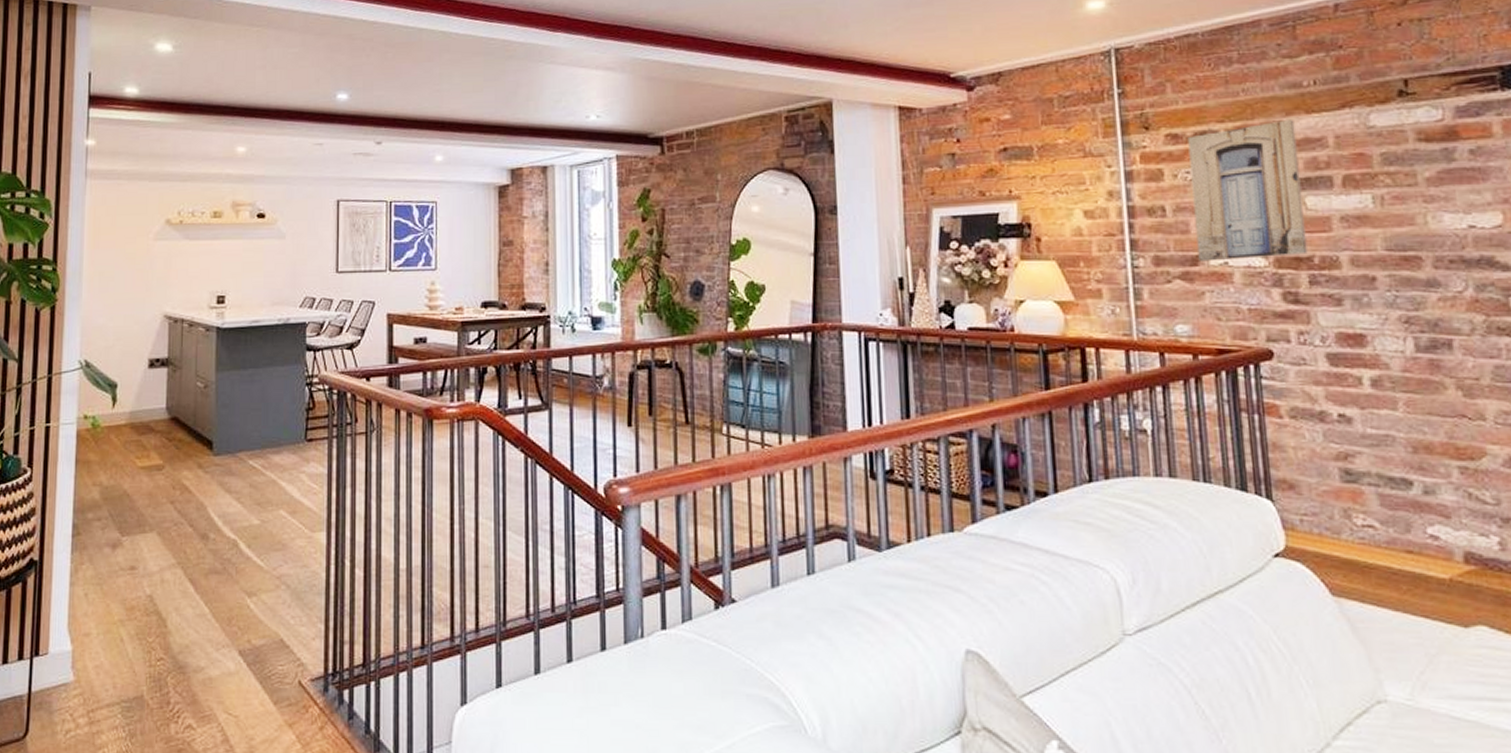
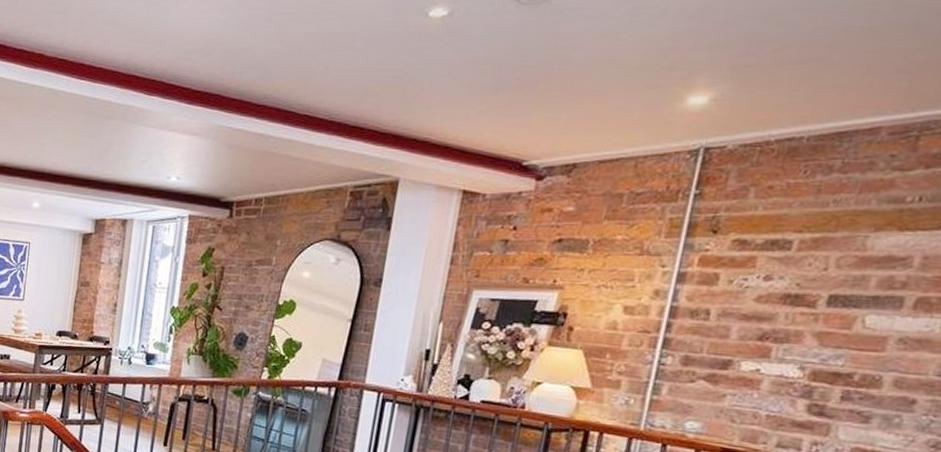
wall art: present [1188,120,1308,262] -> none [729,235,882,371]

